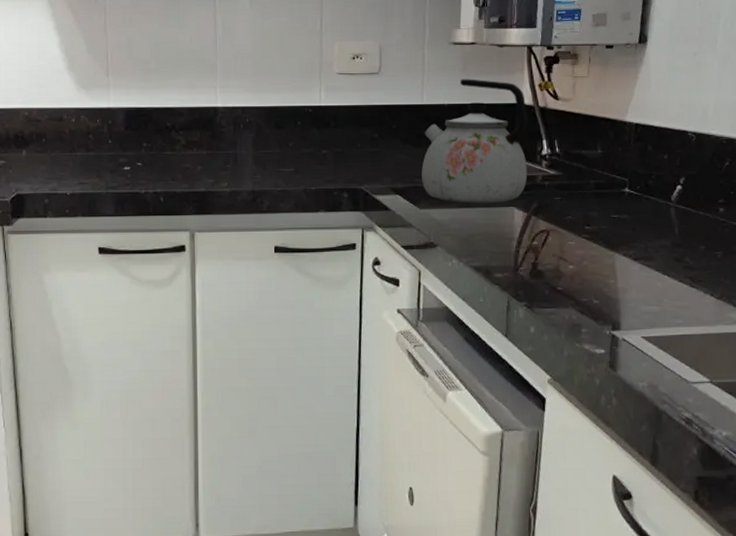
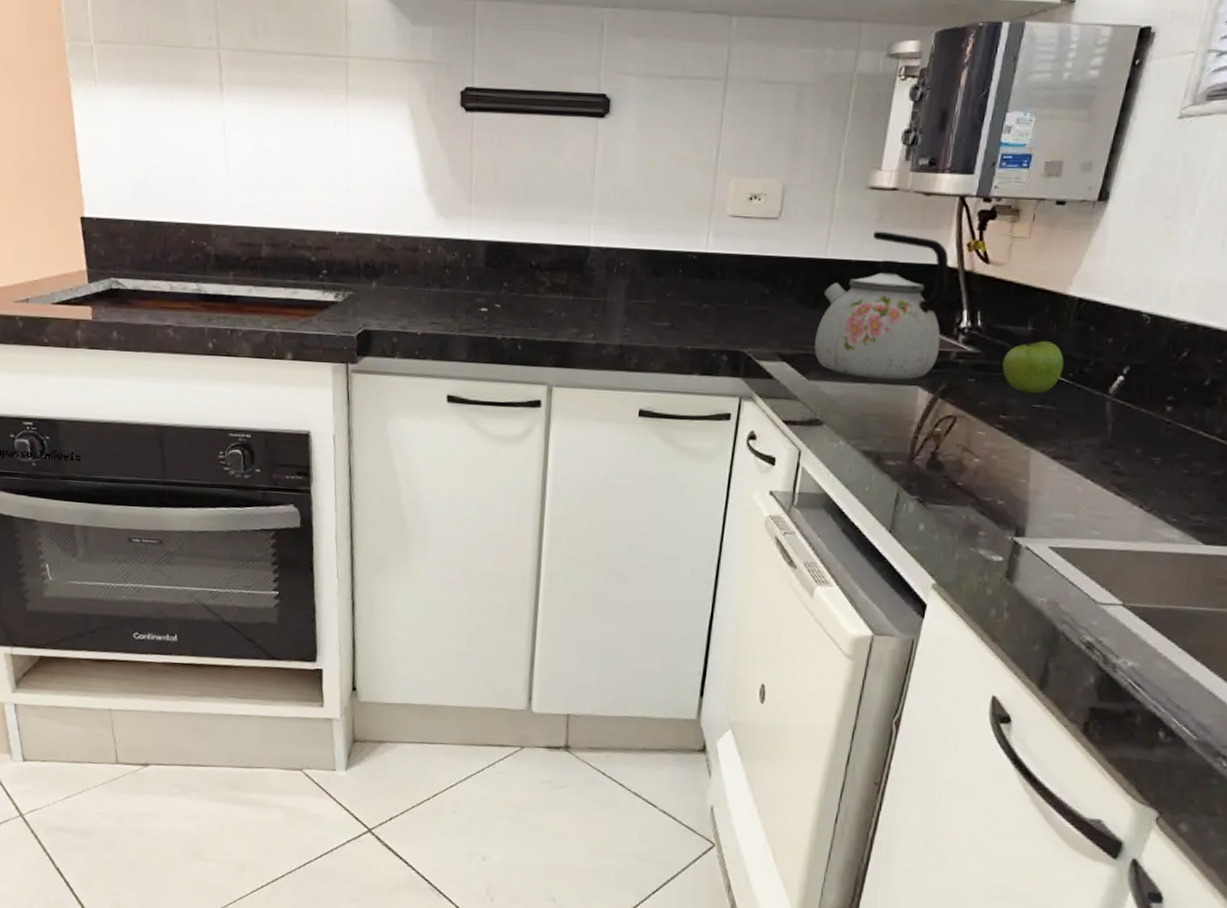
fruit: none [581,160,631,205] -> present [1002,340,1064,394]

